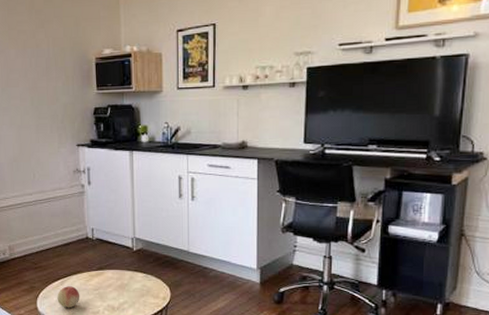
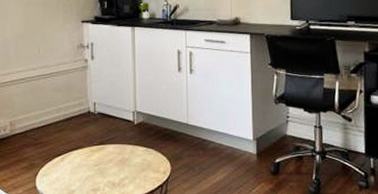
fruit: present [57,286,80,309] -> none [57,162,81,186]

